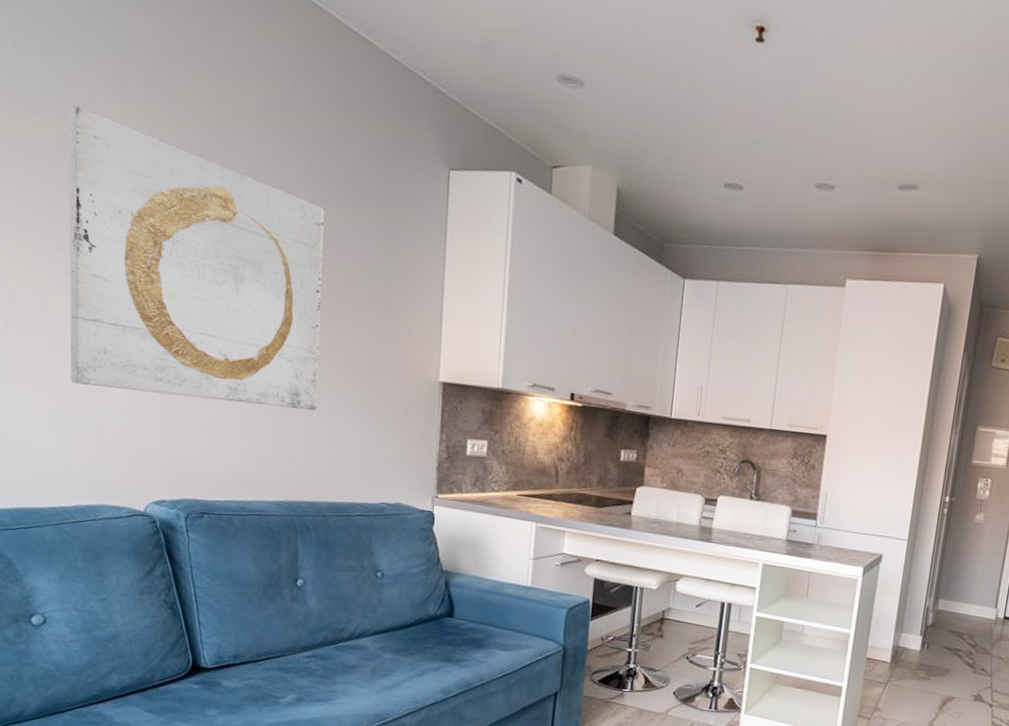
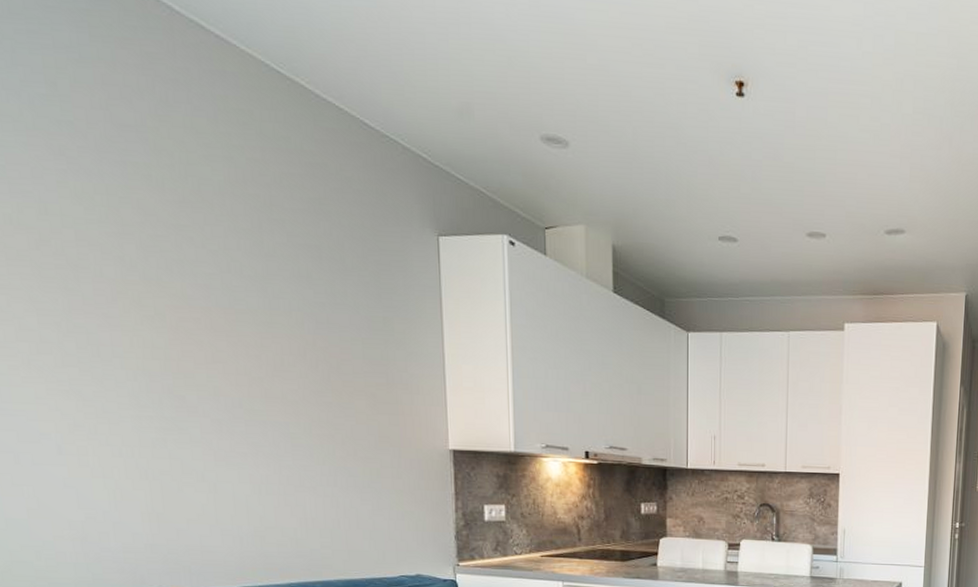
wall art: present [68,106,324,411] -> none [11,186,323,489]

